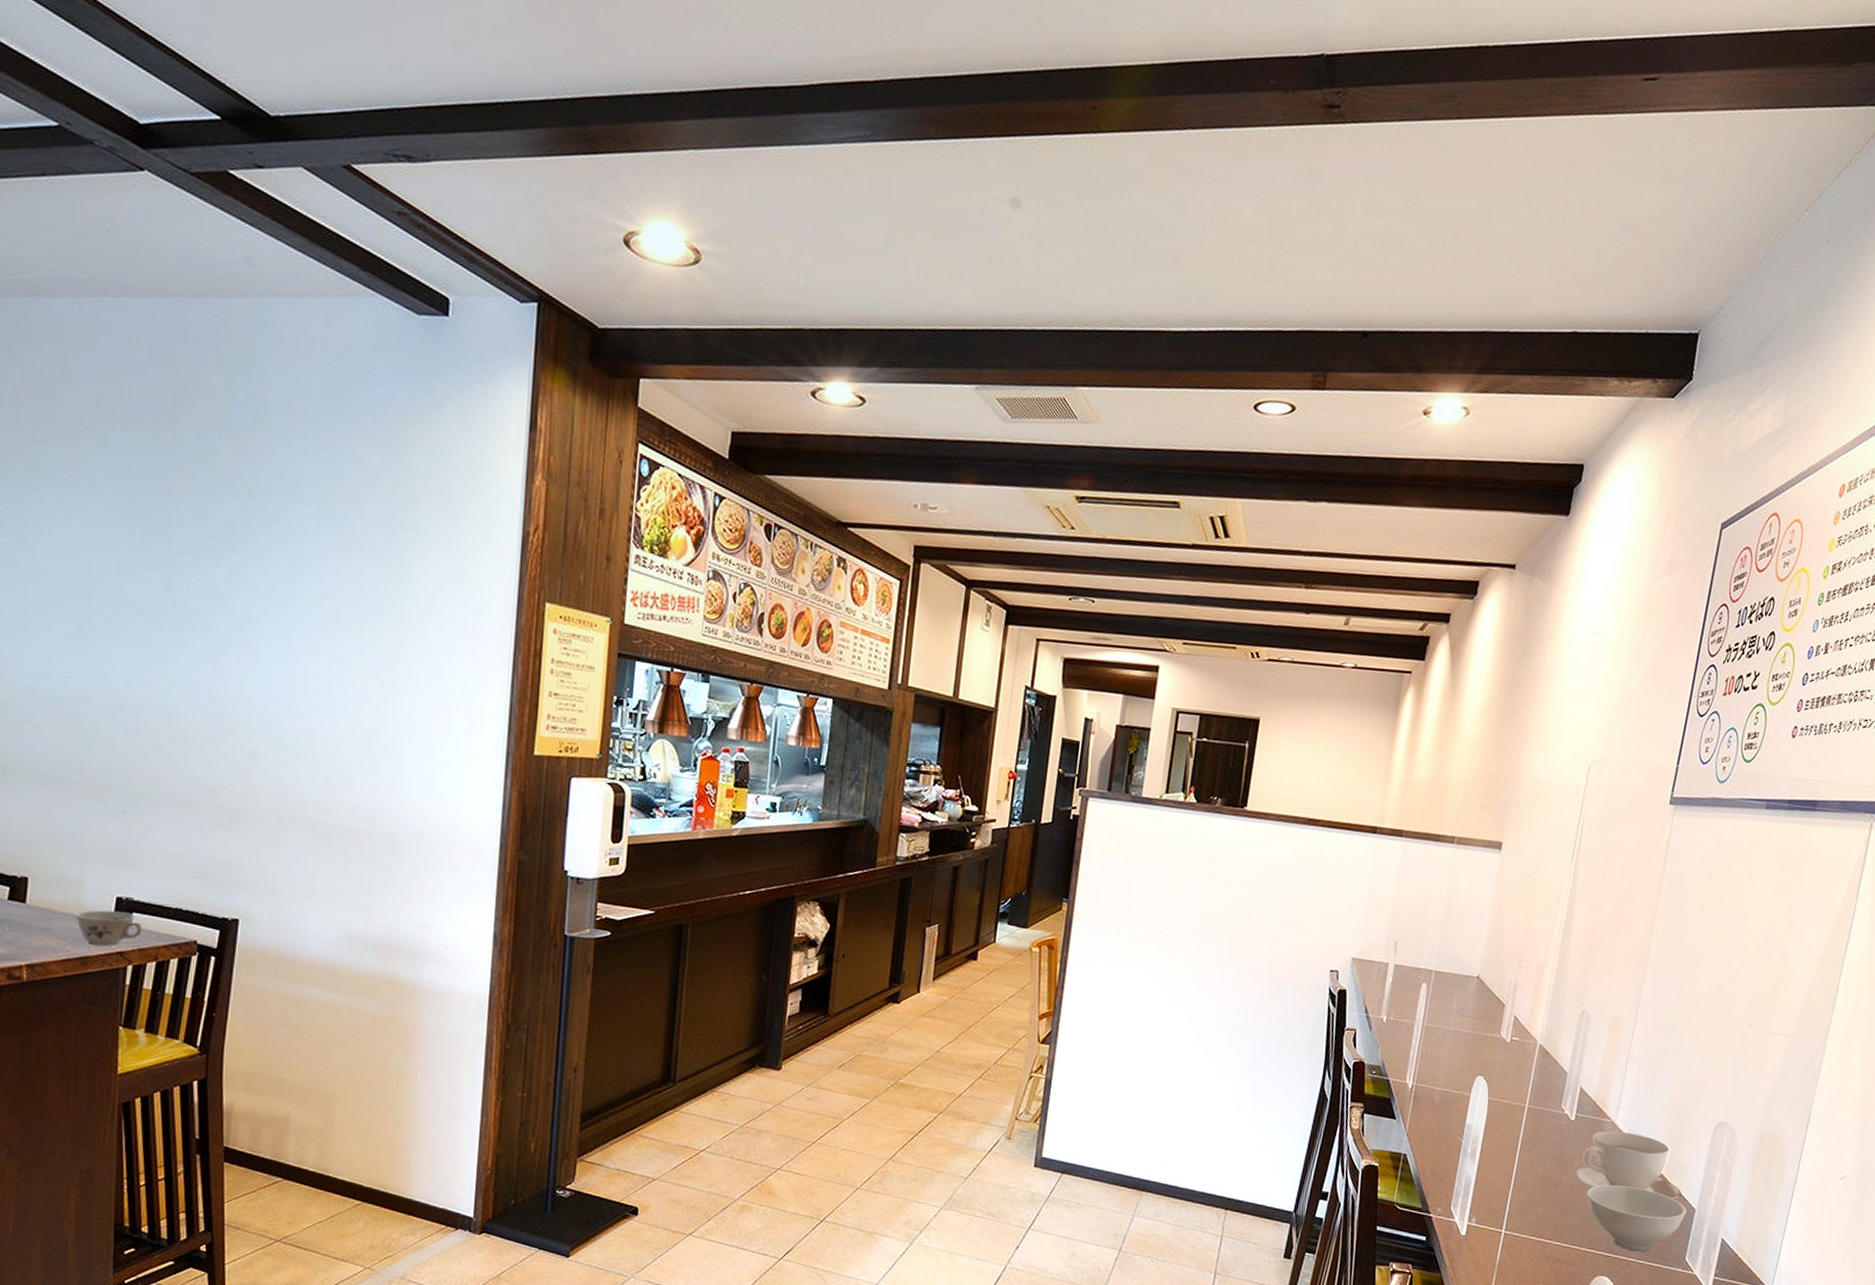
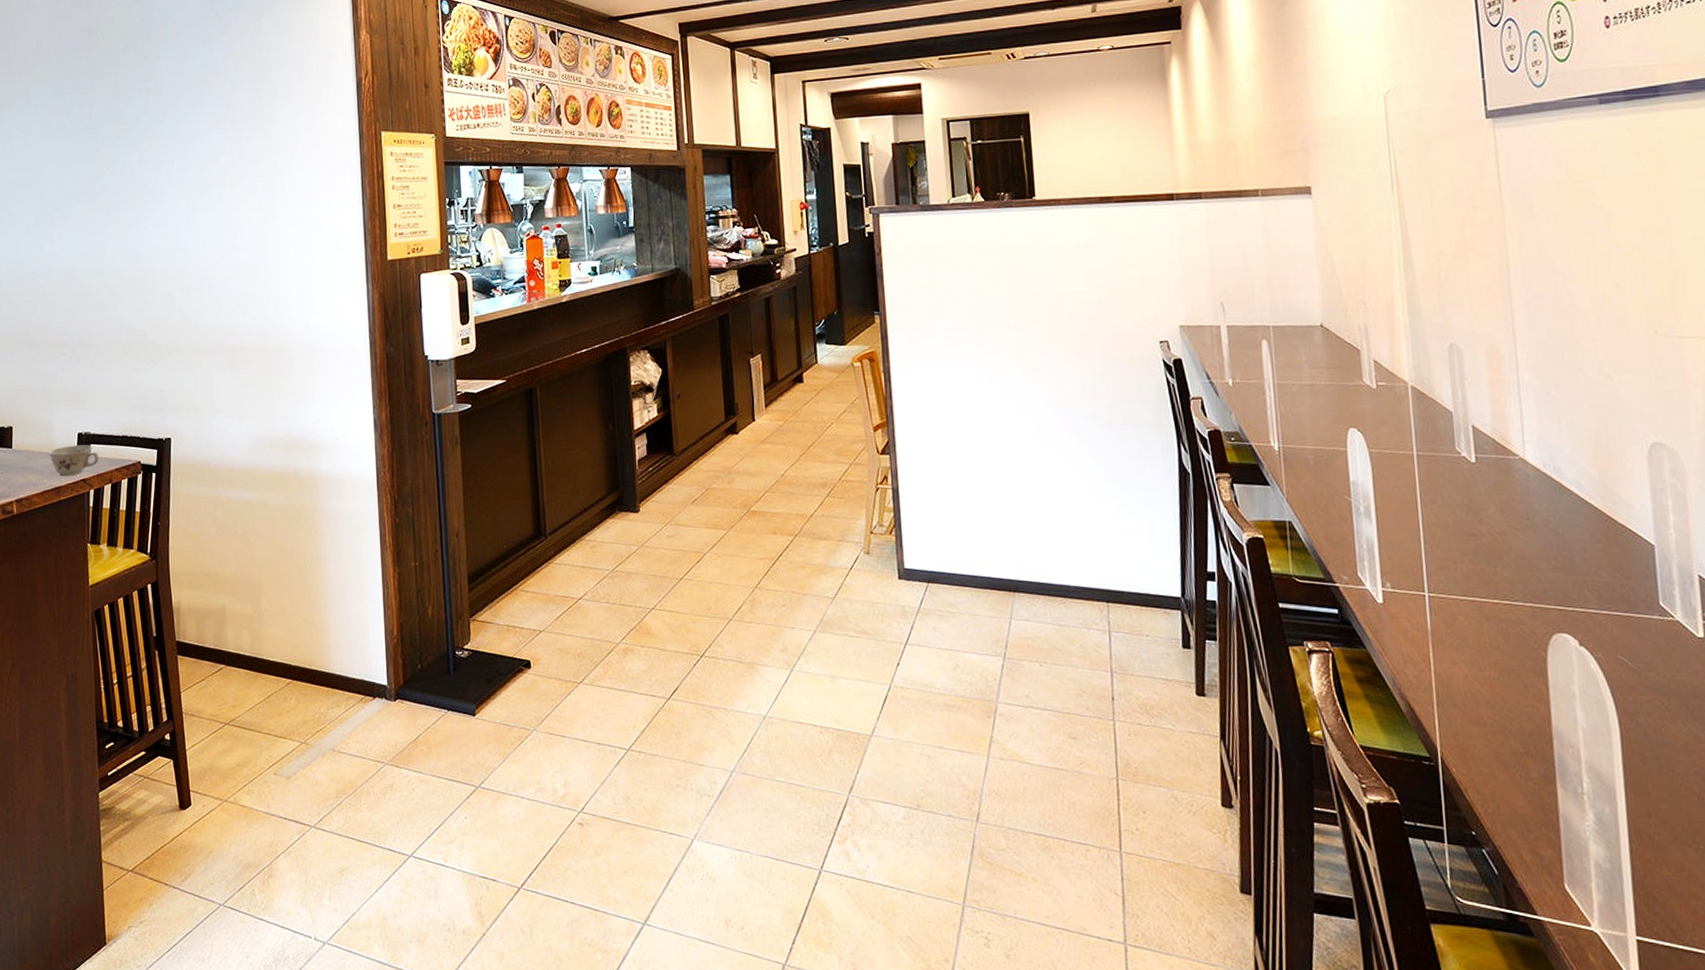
teacup: present [1576,1130,1682,1200] -> none [1495,467,1631,537]
bowl: present [1586,1184,1687,1252] -> none [1513,527,1645,601]

